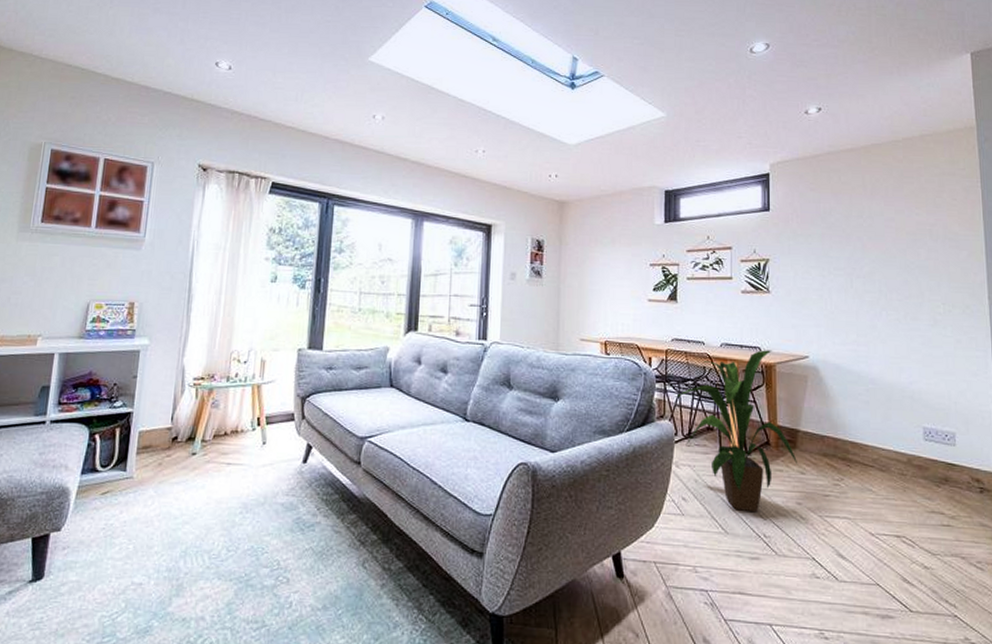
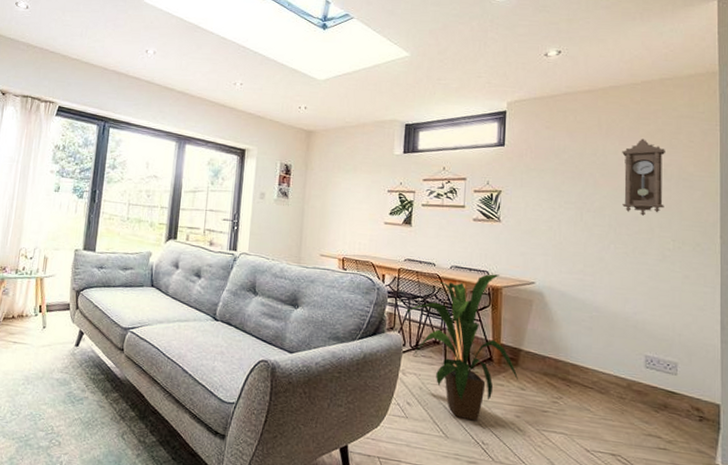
pendulum clock: none [888,198,933,279] -> present [622,138,665,216]

